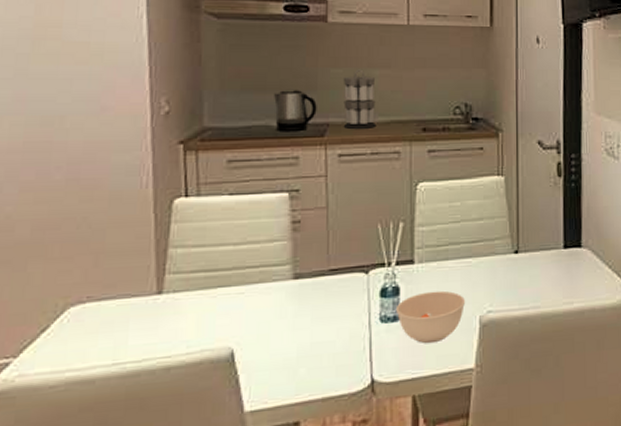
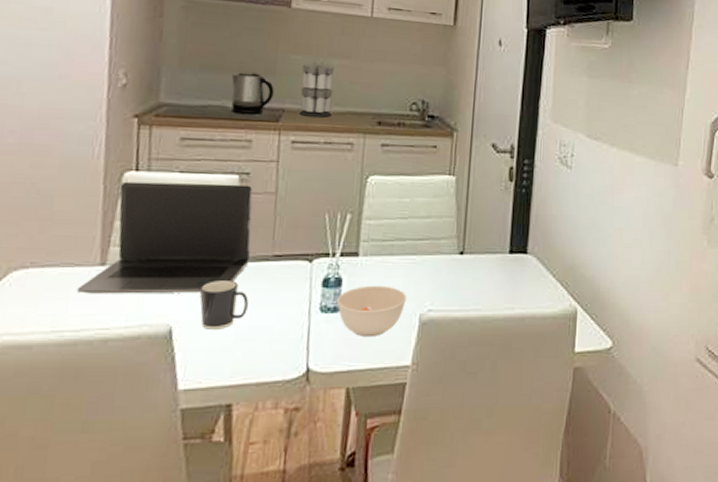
laptop computer: none [135,202,306,324] -> present [76,181,253,294]
mug: none [258,297,308,349] -> present [199,279,249,329]

